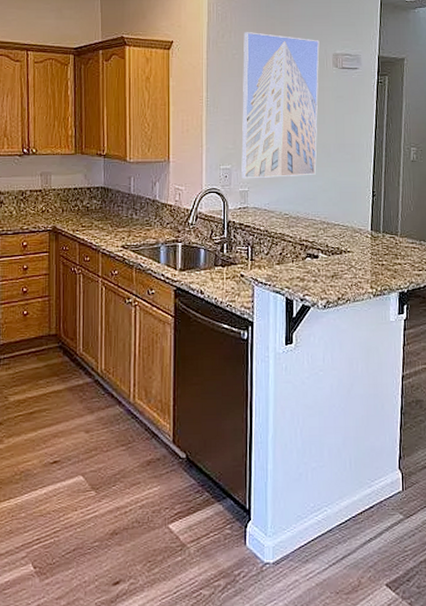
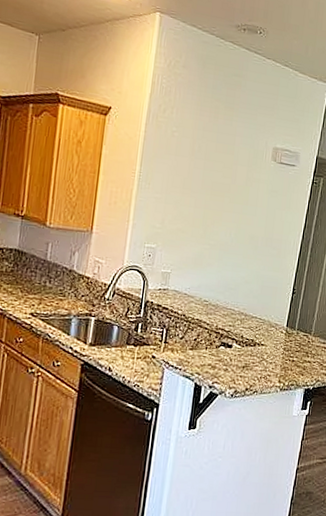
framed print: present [241,32,320,179] -> none [165,110,262,266]

